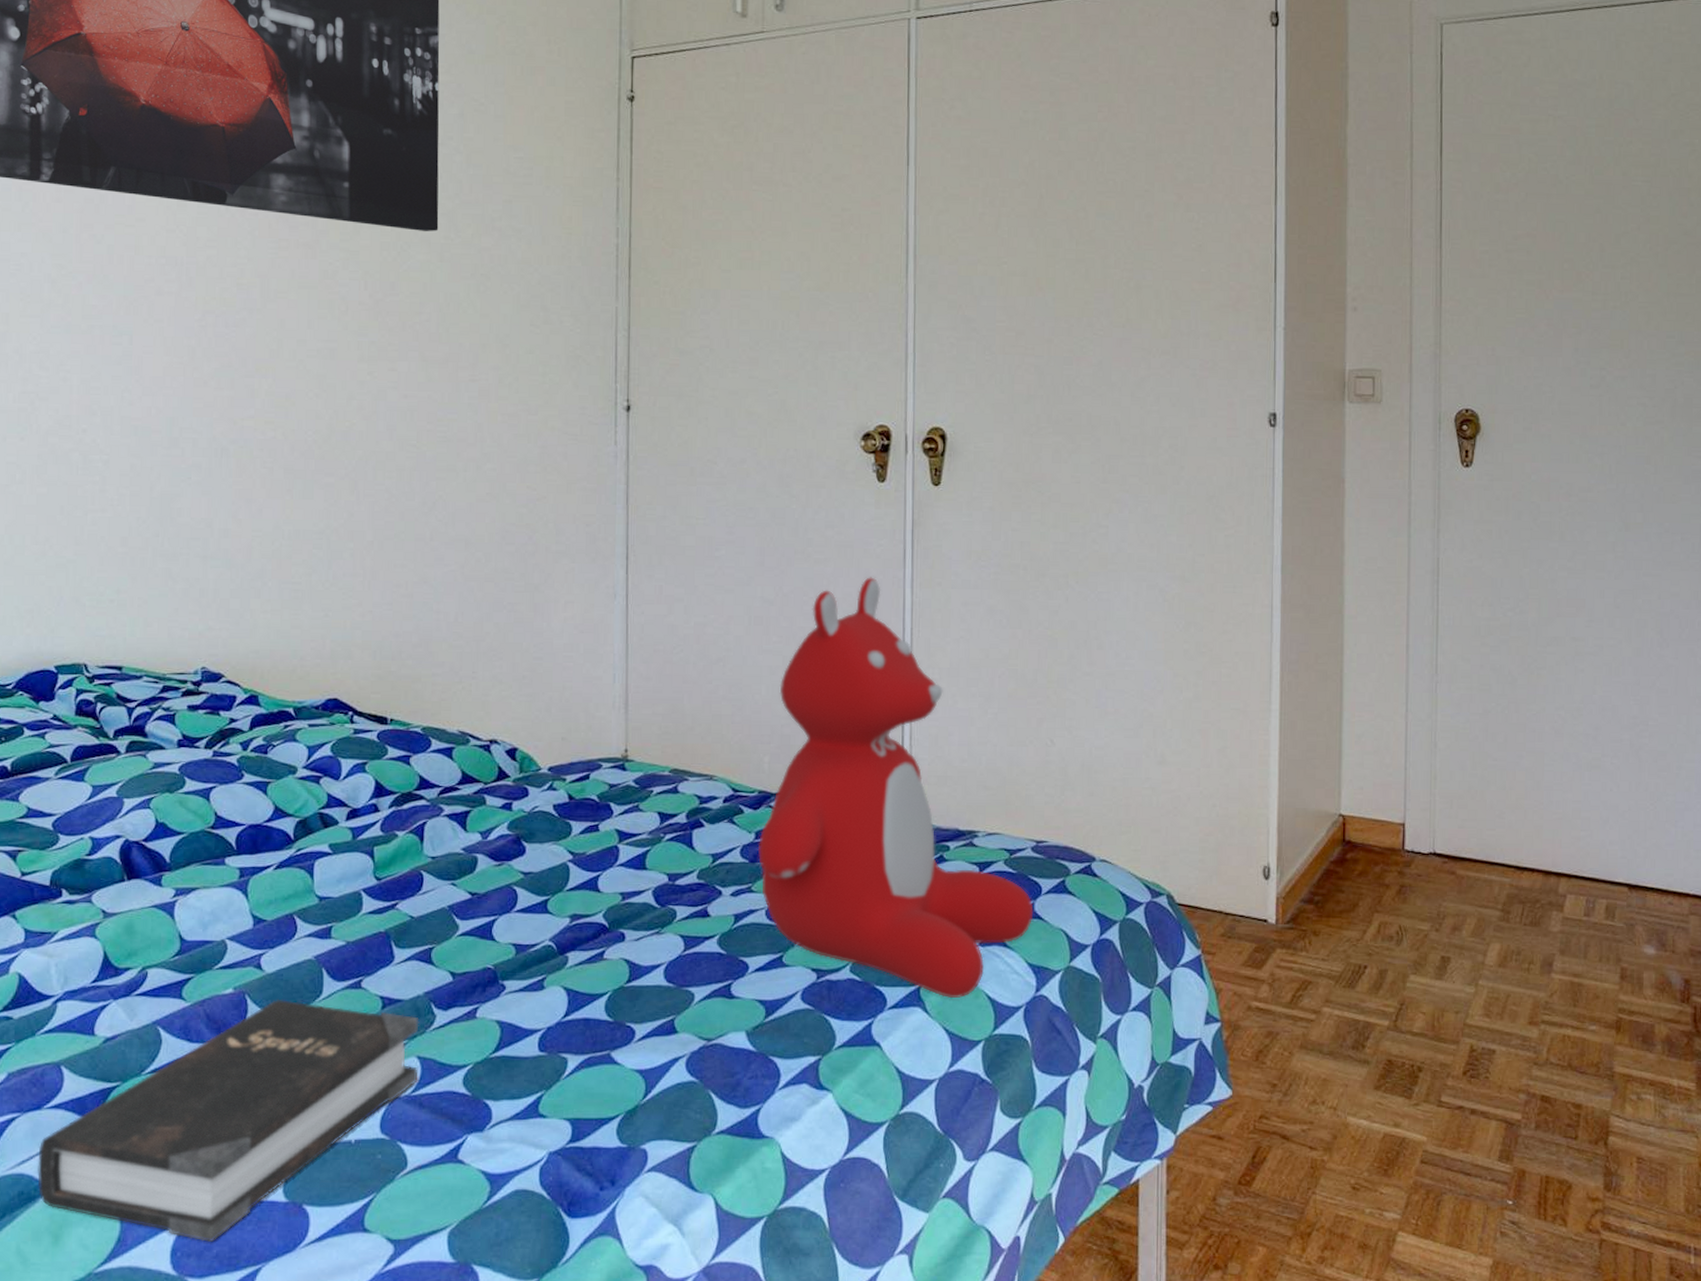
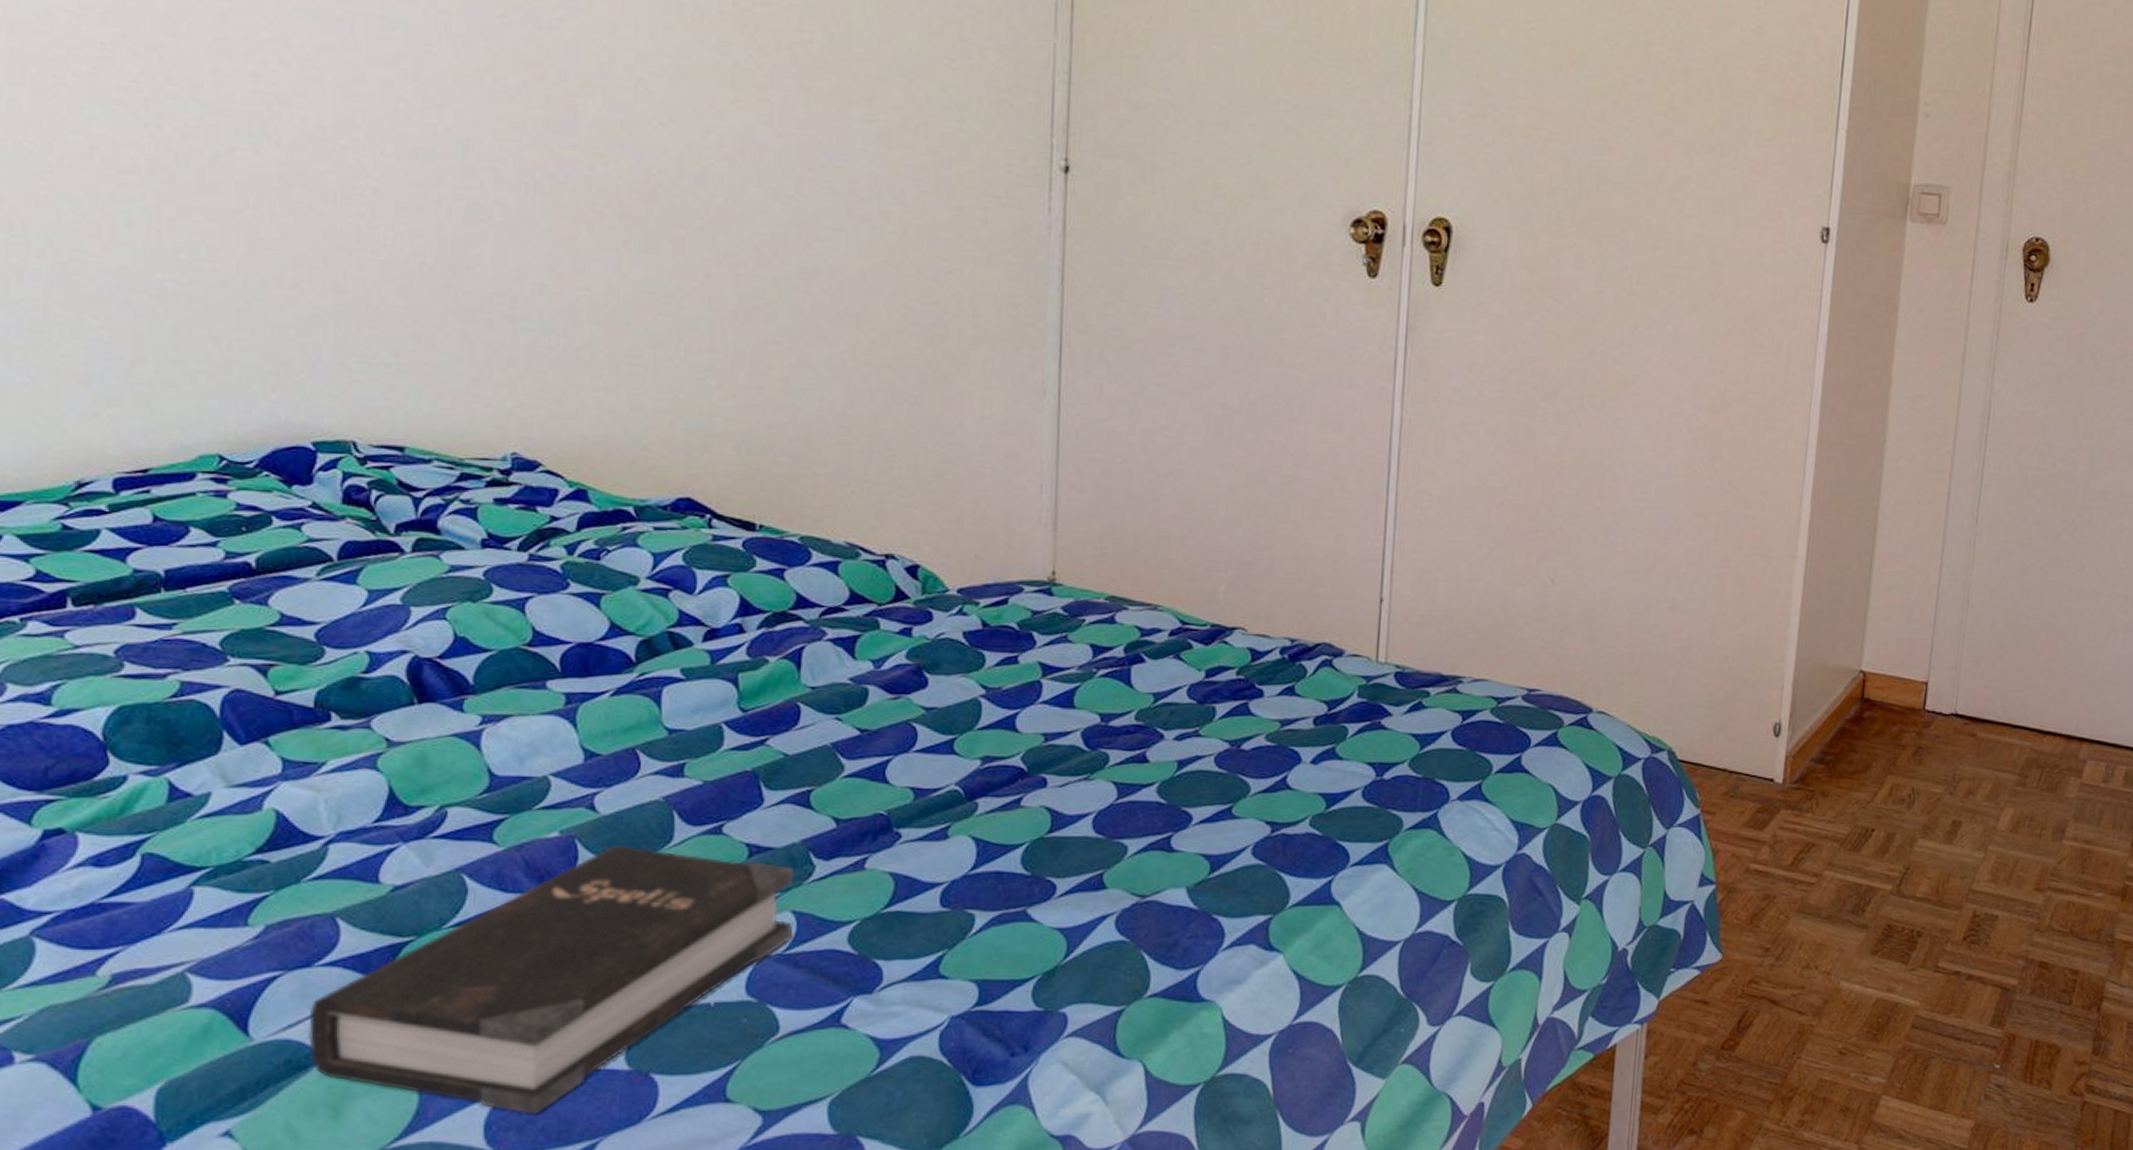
teddy bear: present [757,577,1034,998] -> none [1207,387,1521,855]

